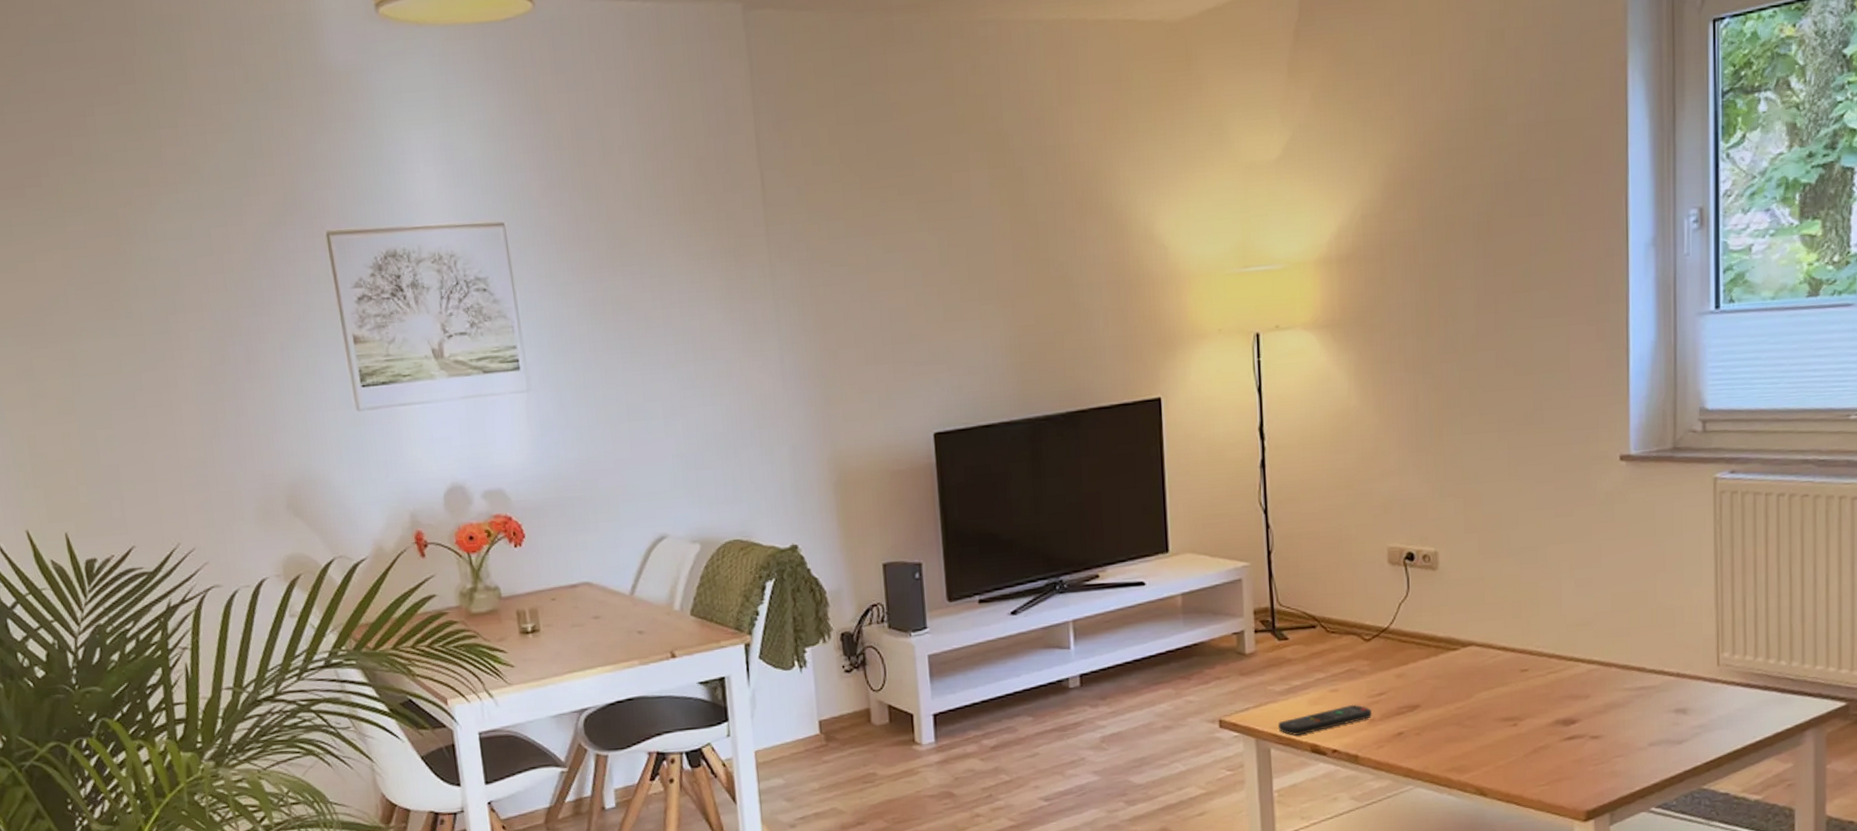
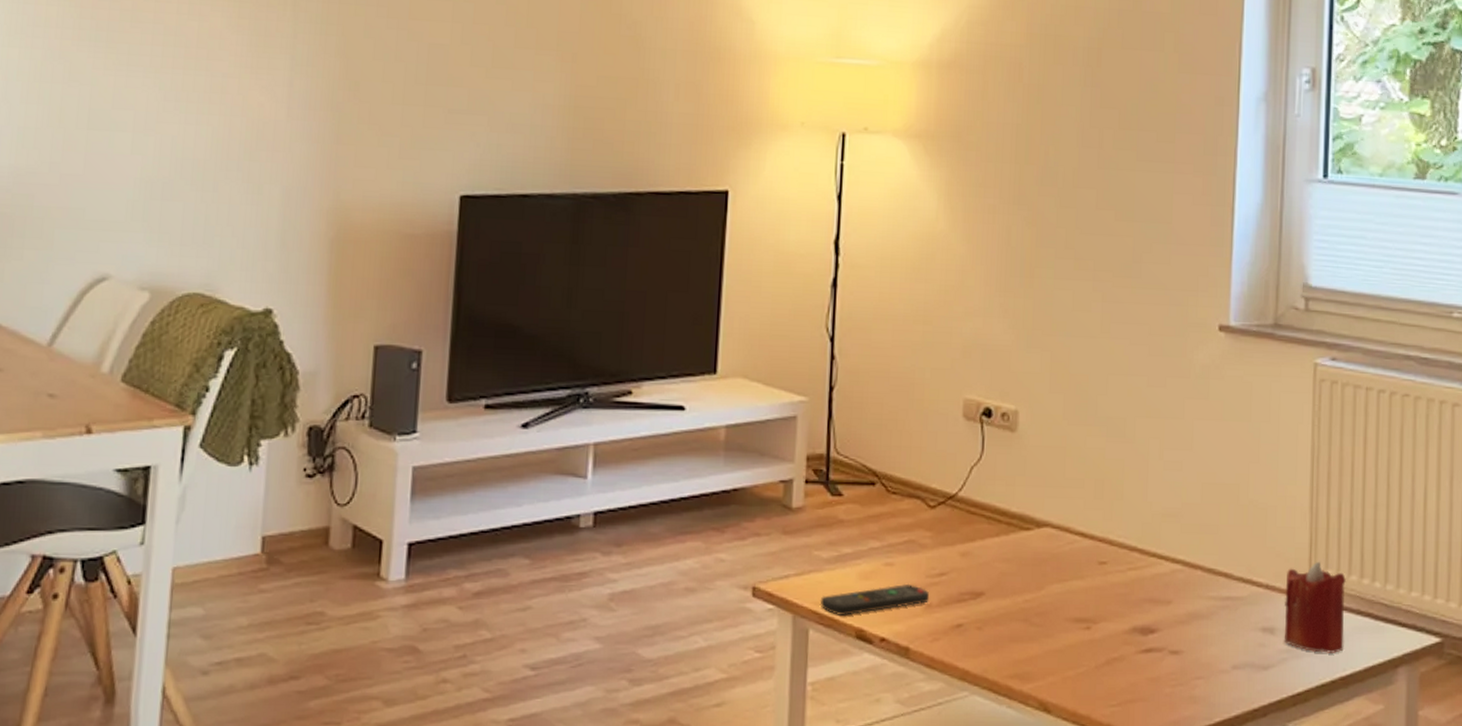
candle: none [1695,648,1754,726] -> present [1284,561,1347,653]

